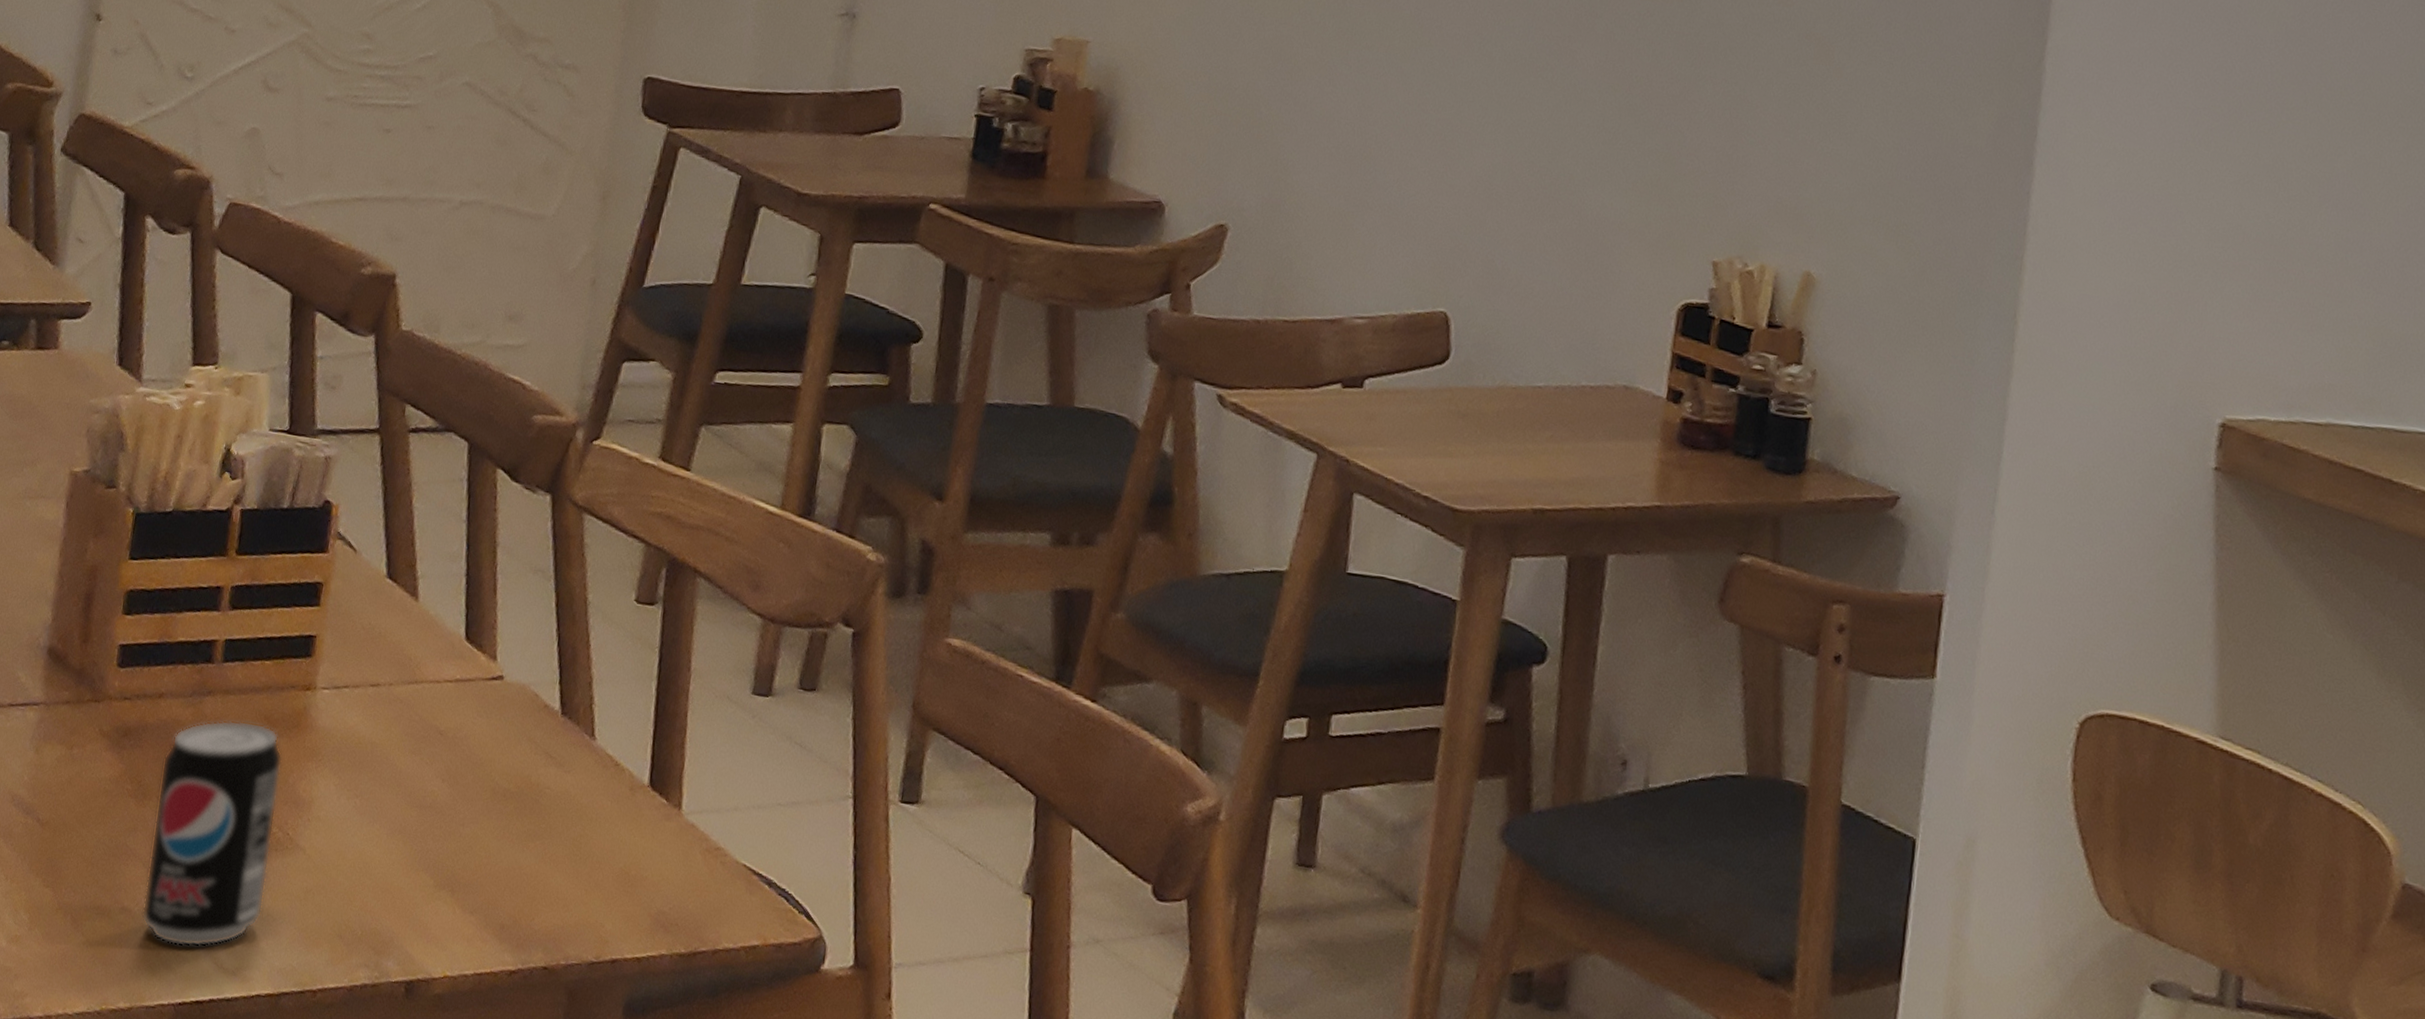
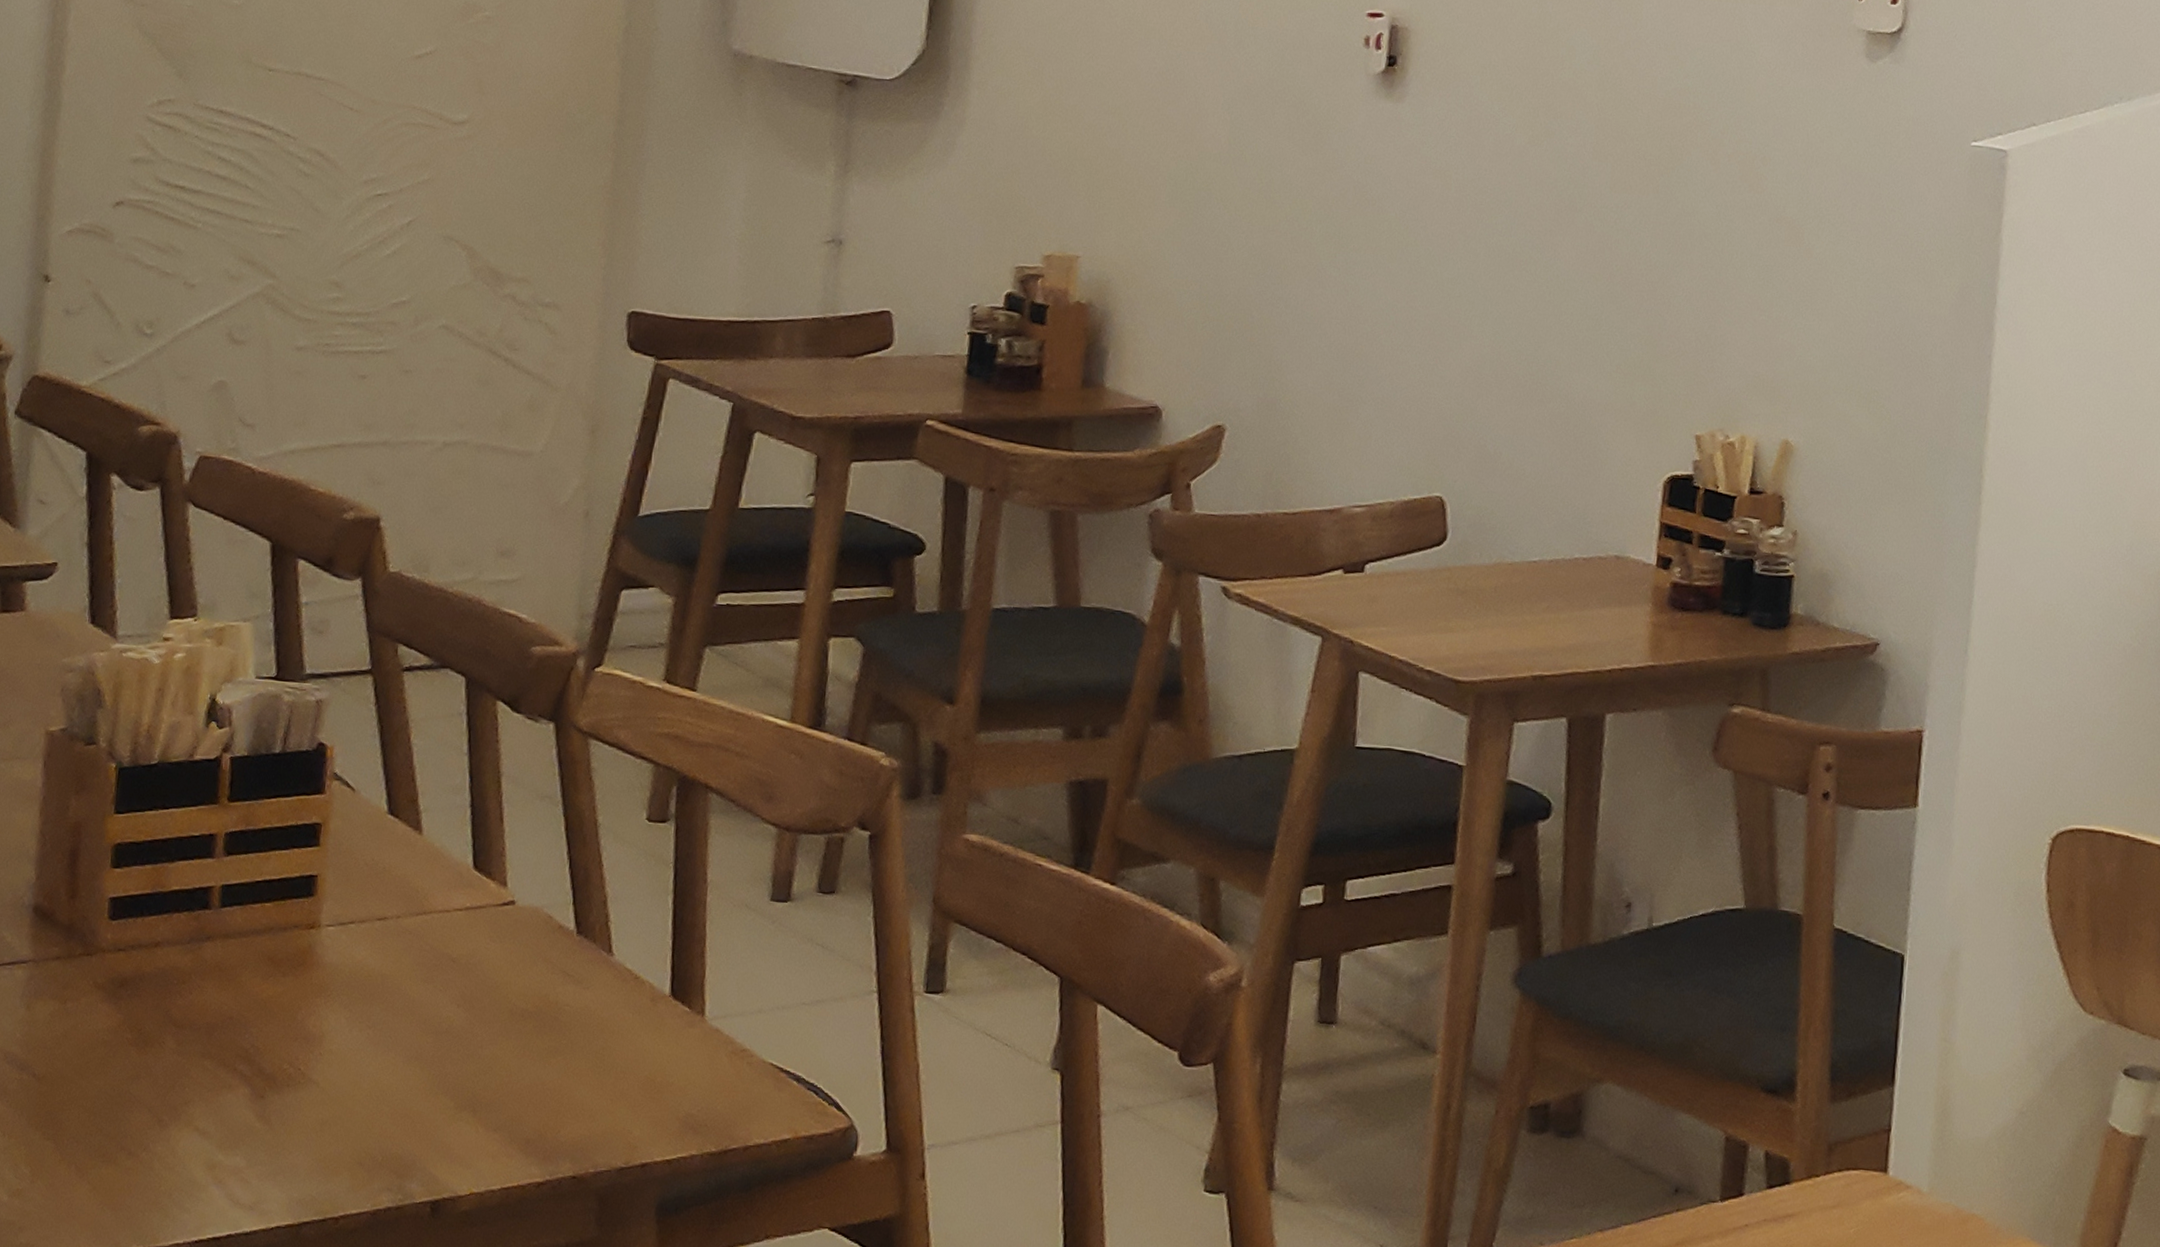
beverage can: present [141,720,283,947] -> none [150,963,289,1186]

